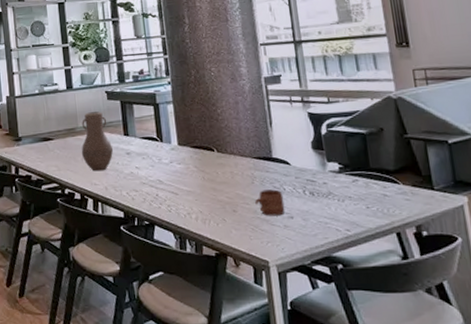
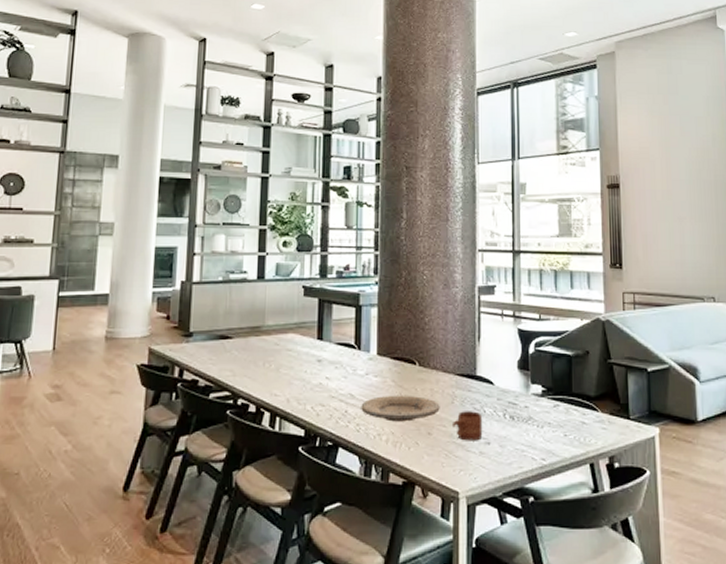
vase: present [81,111,114,172] -> none [264,309,303,380]
plate: none [169,178,242,202] -> present [361,395,440,422]

